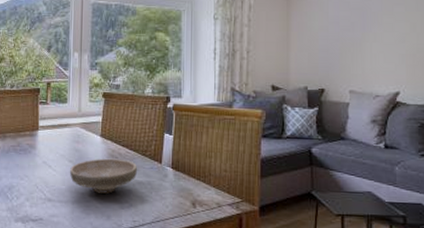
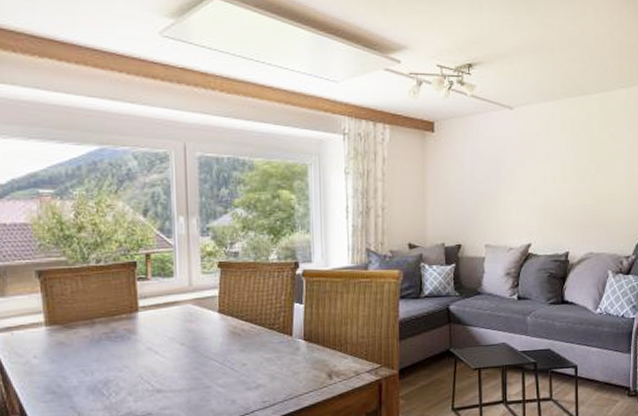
bowl: present [70,158,138,194] -> none [183,335,265,376]

